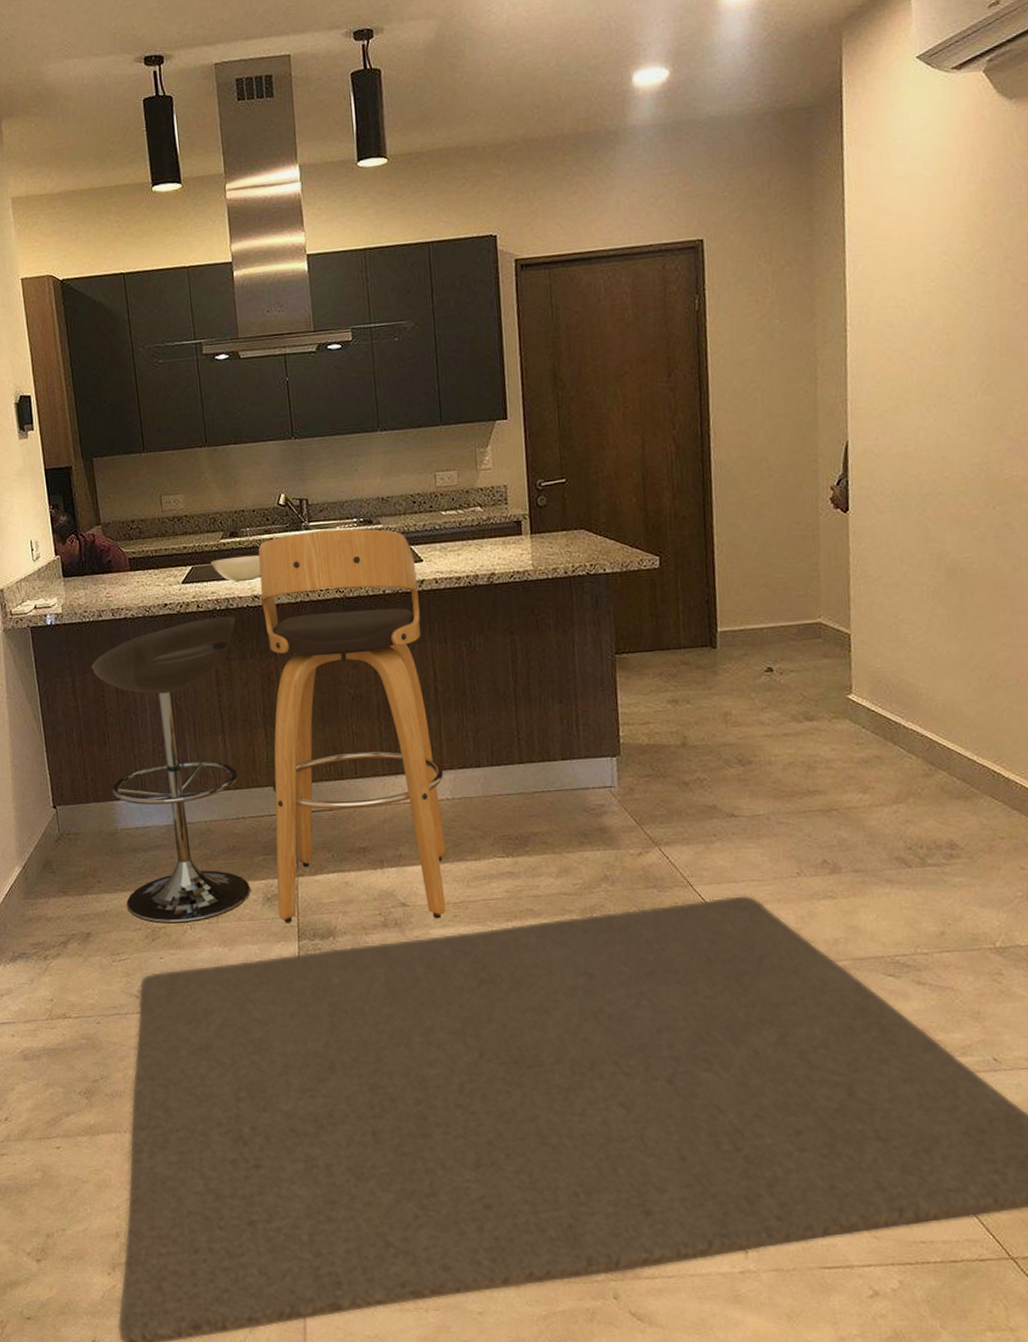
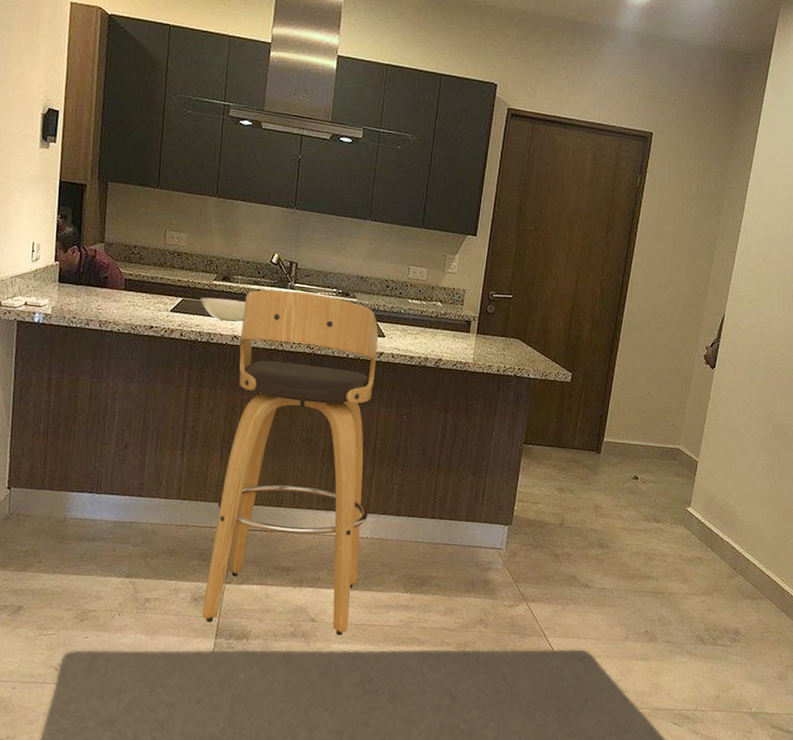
bar stool: present [92,616,251,924] -> none [62,346,214,610]

